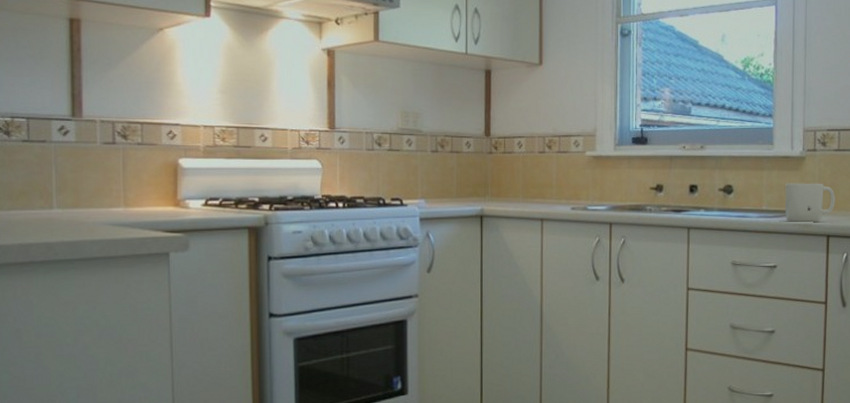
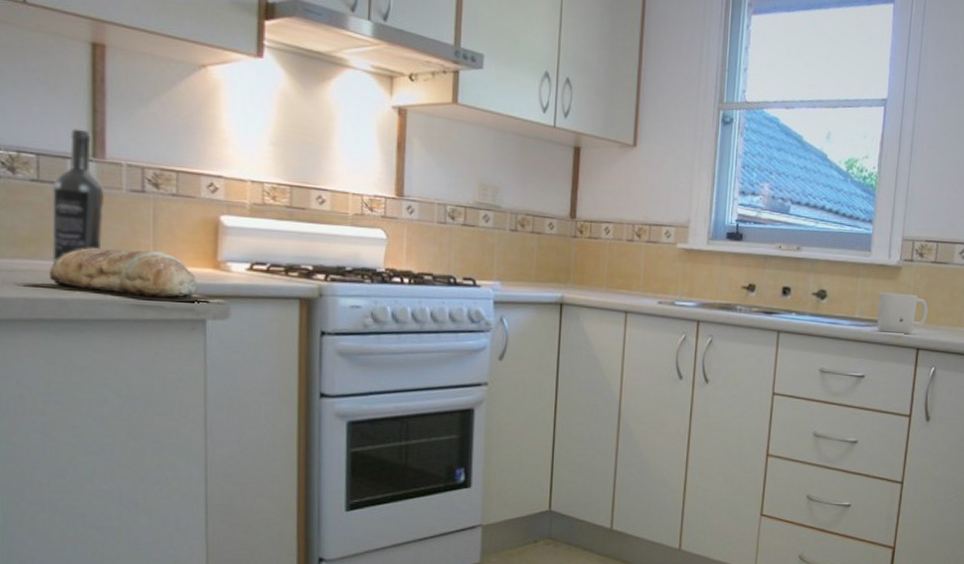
bread loaf: none [9,195,191,239] -> present [12,247,232,302]
wine bottle: none [39,93,83,213] -> present [51,128,105,264]

